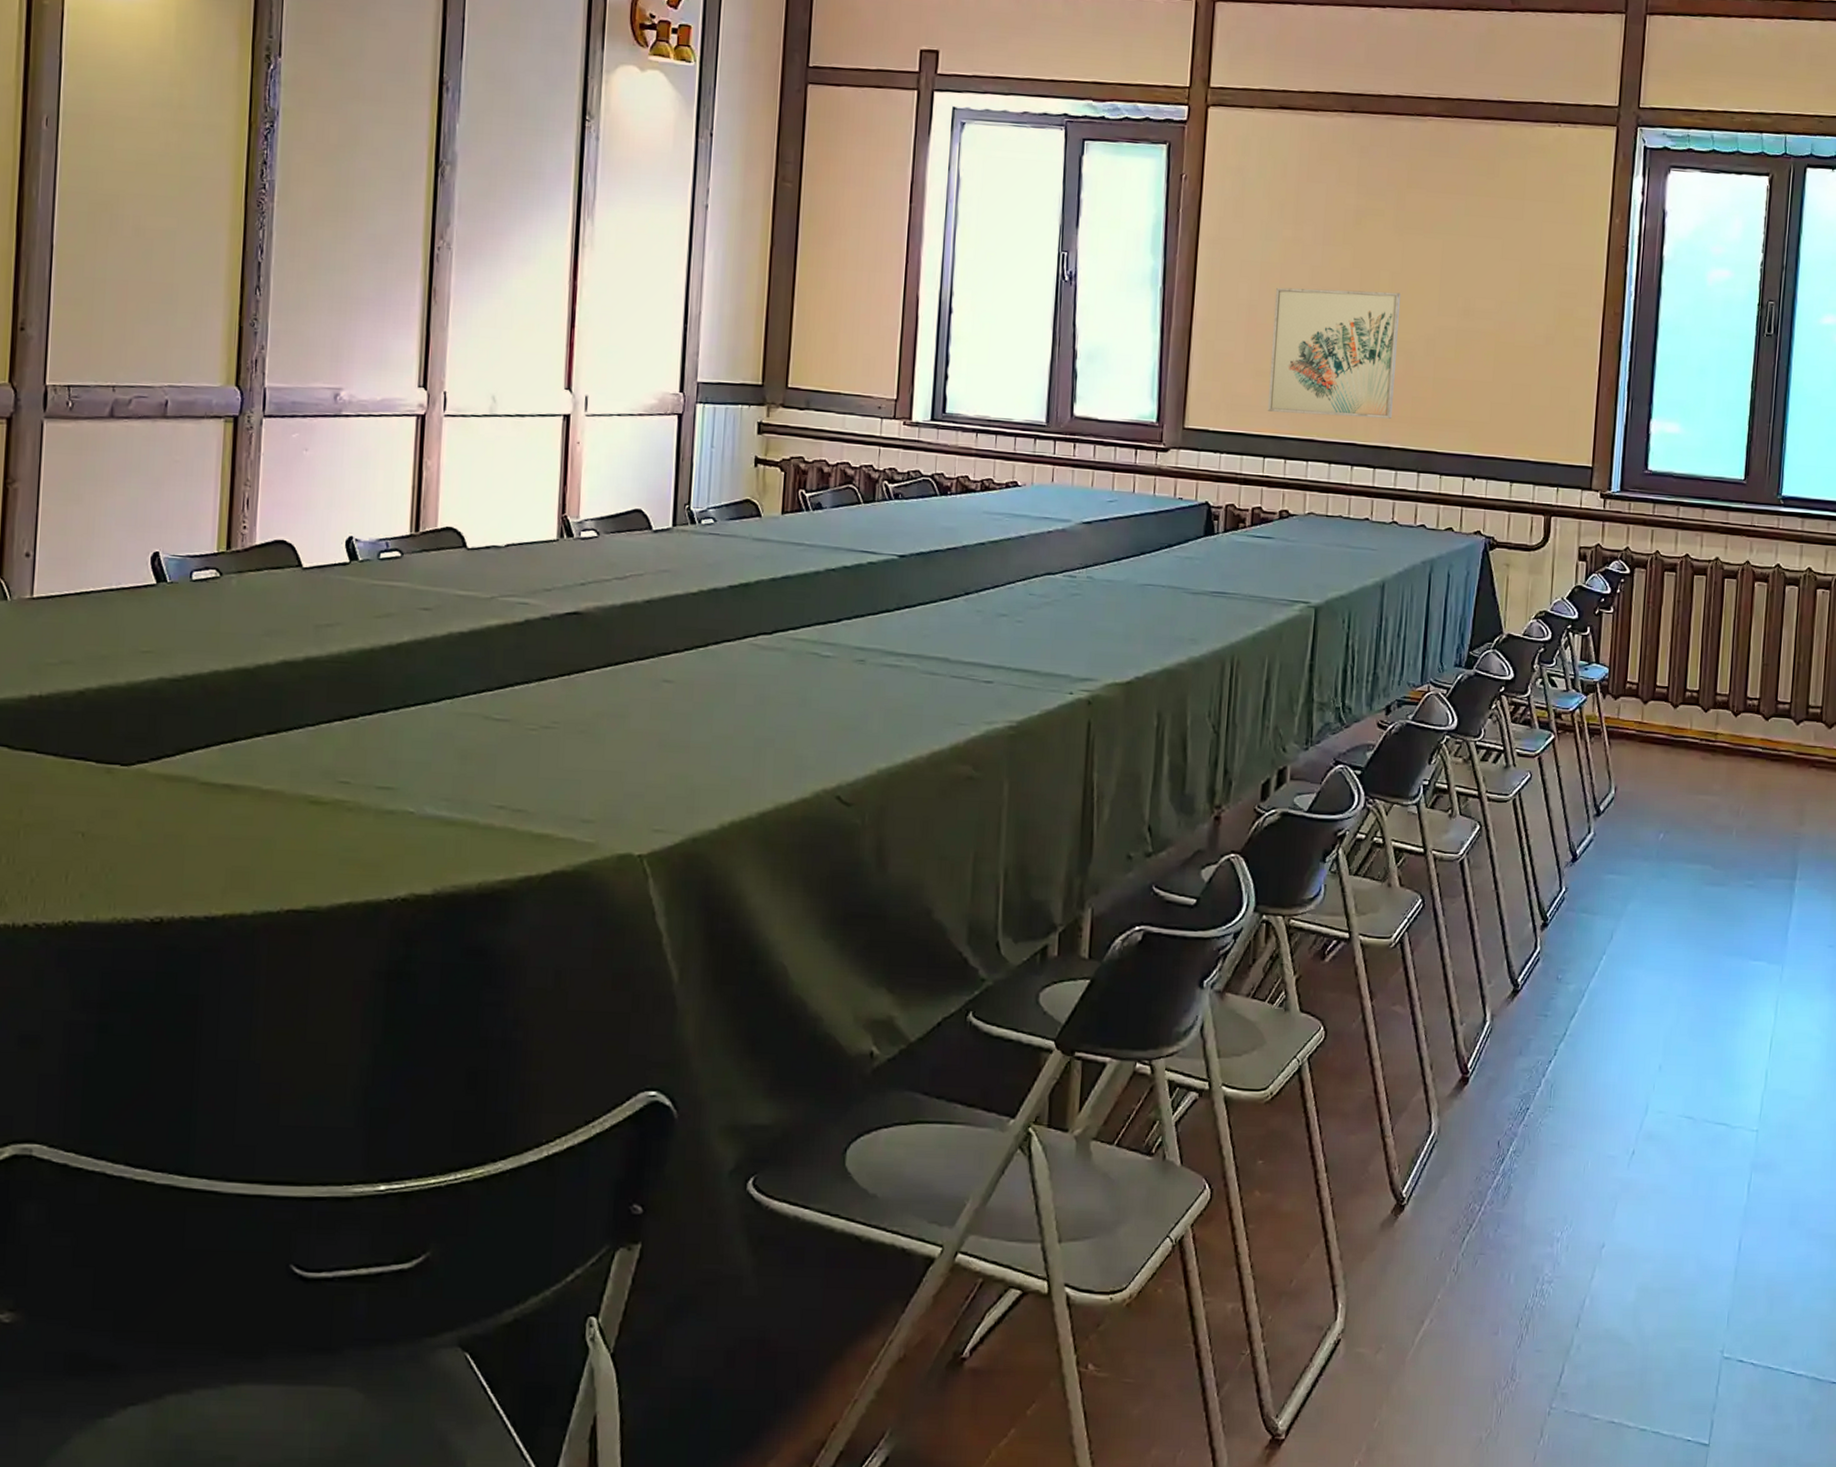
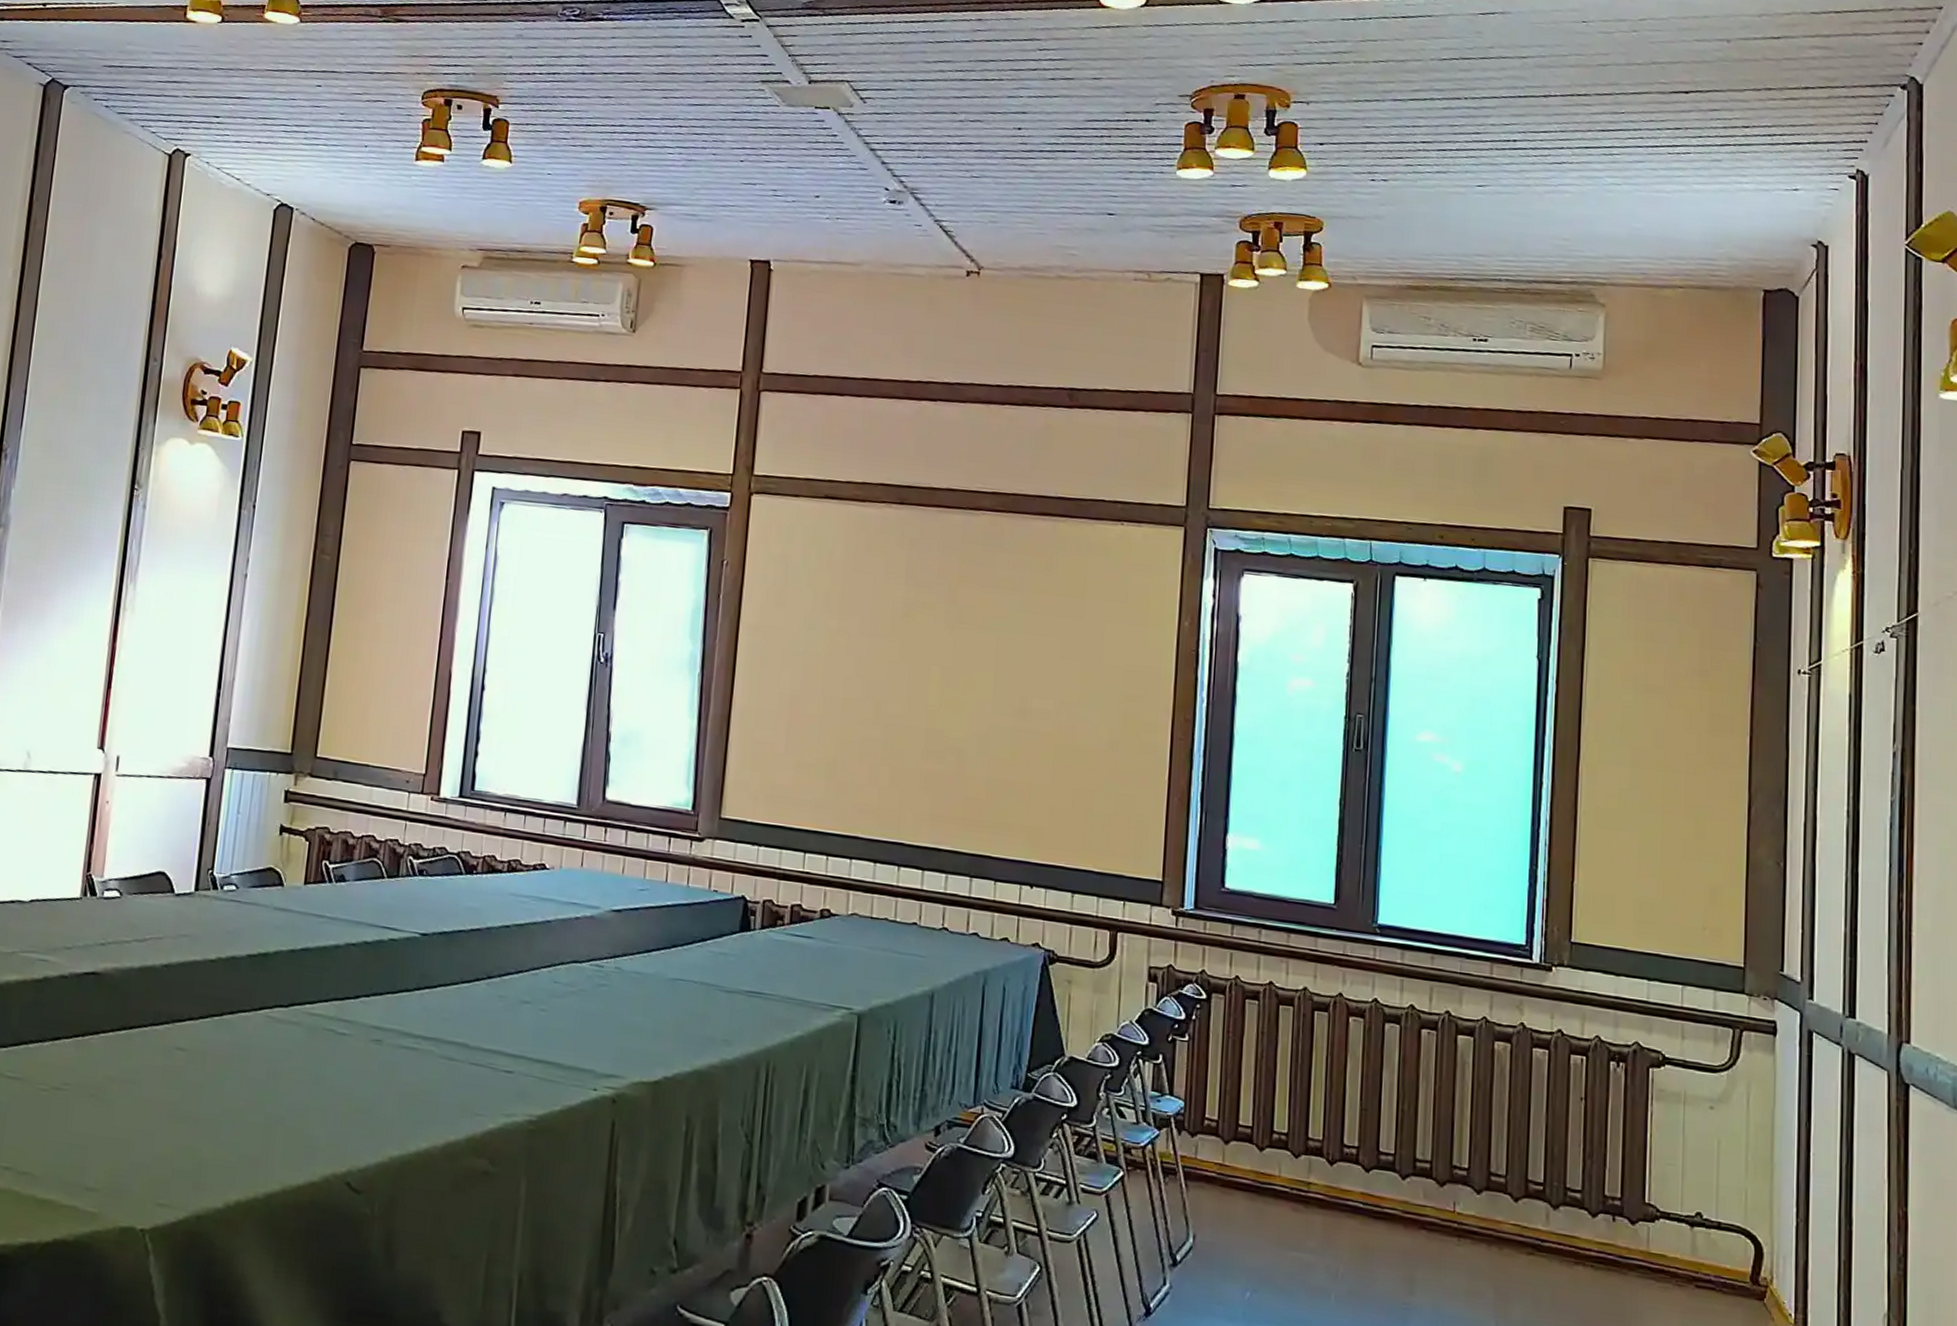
wall art: present [1267,287,1402,419] -> none [808,677,953,819]

